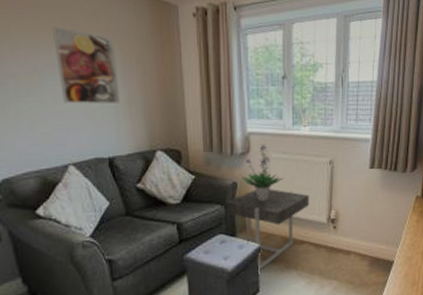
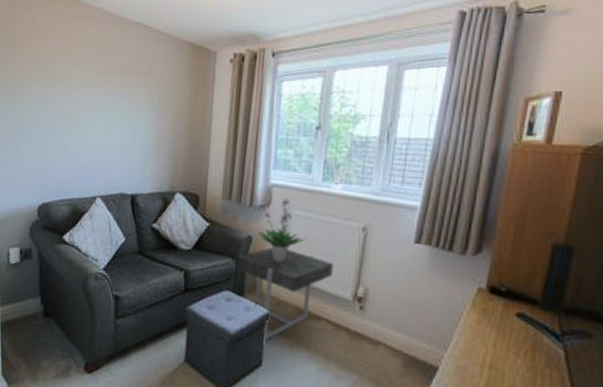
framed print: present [53,27,121,103] -> none [102,71,153,143]

